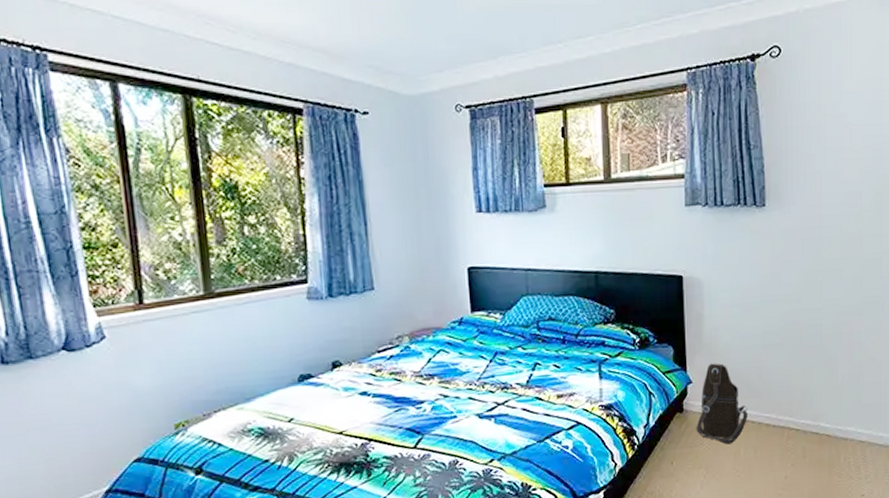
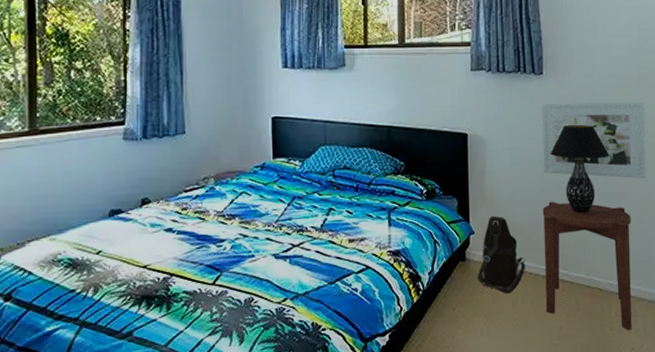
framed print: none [764,232,879,317] -> present [541,102,646,179]
side table: none [766,344,862,476] -> present [542,201,632,330]
table lamp: none [774,260,840,357] -> present [550,125,610,214]

